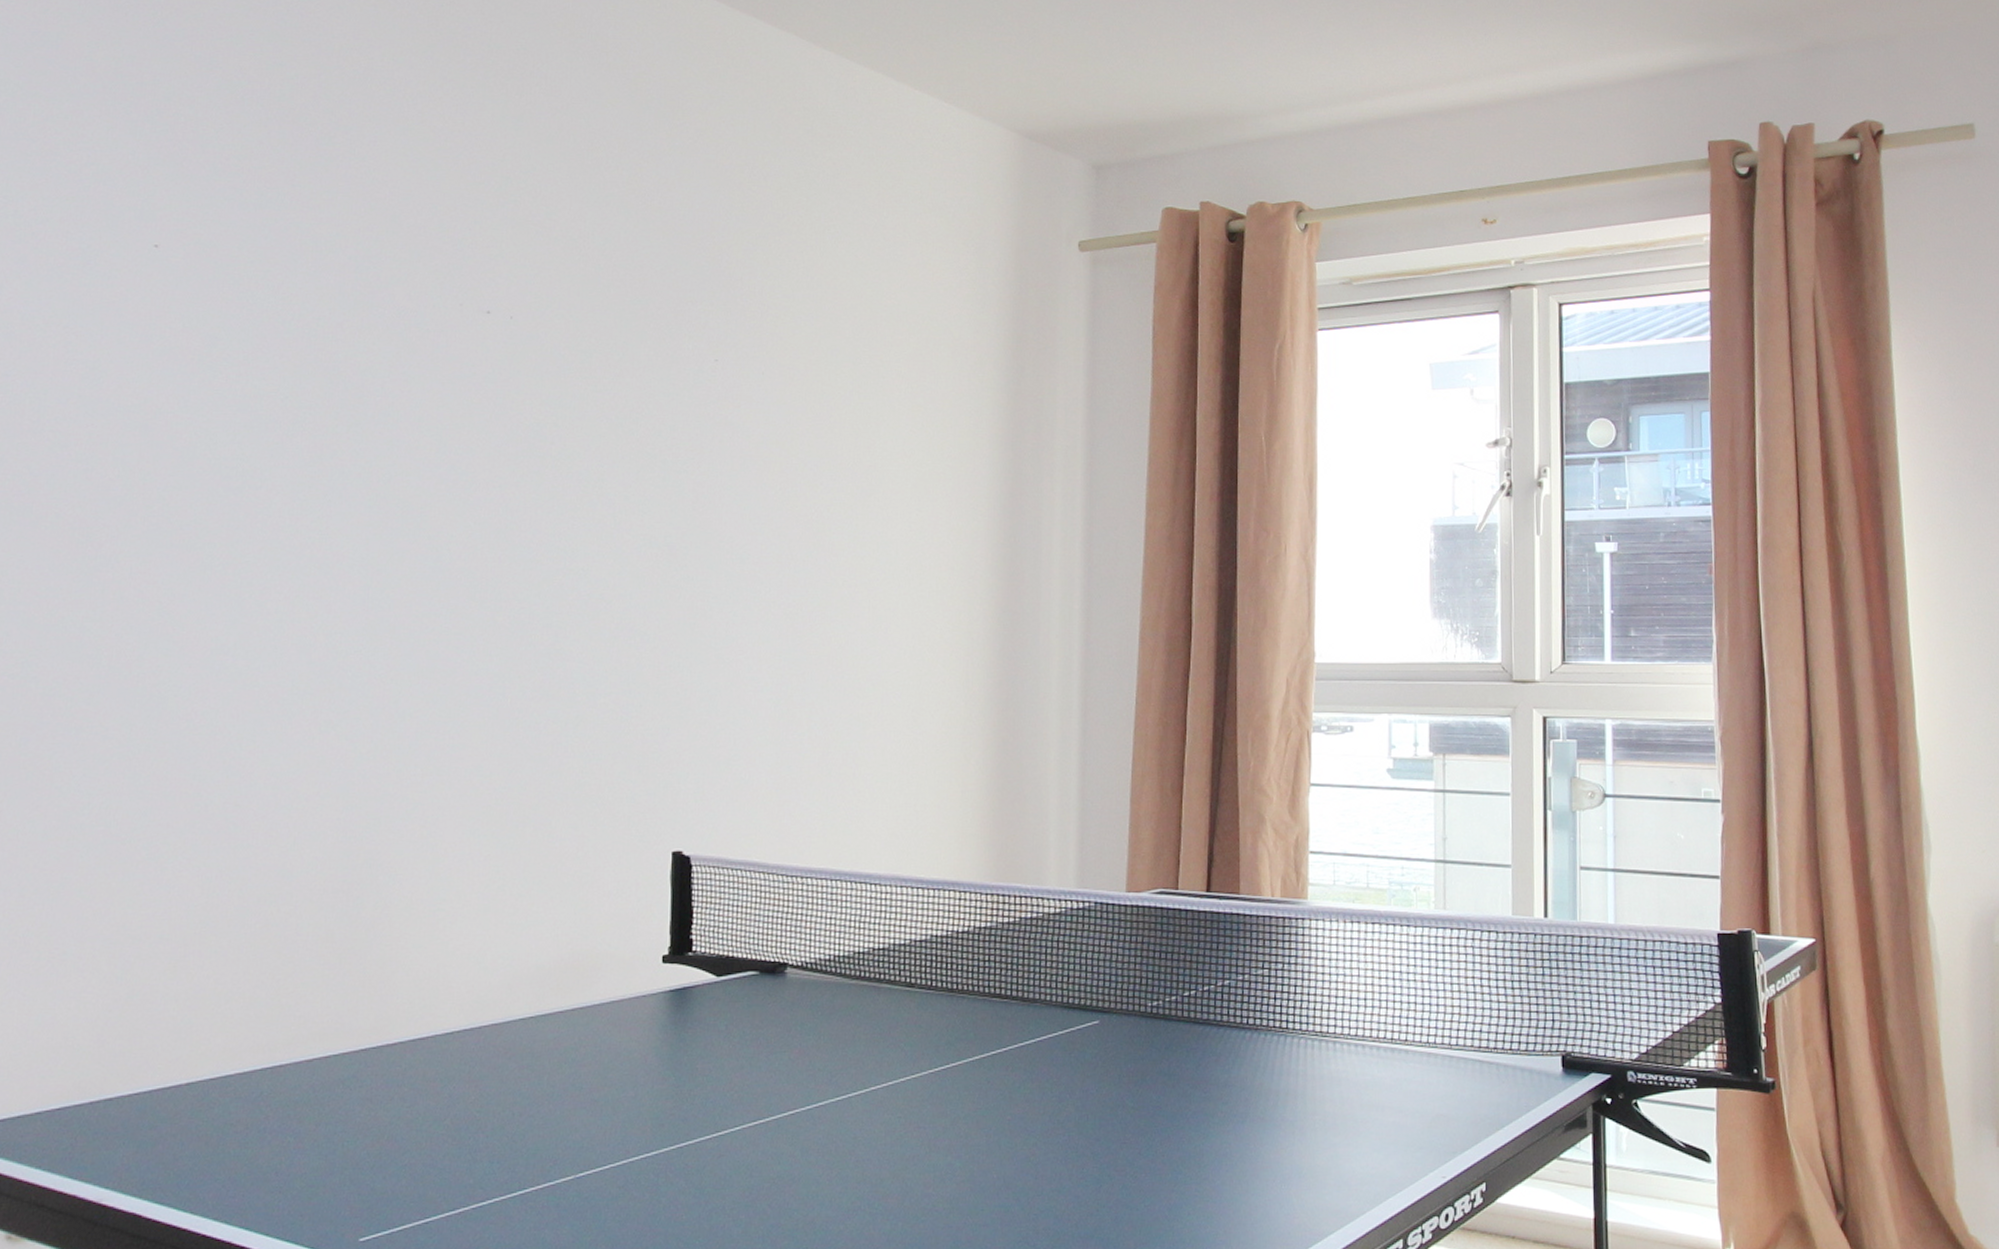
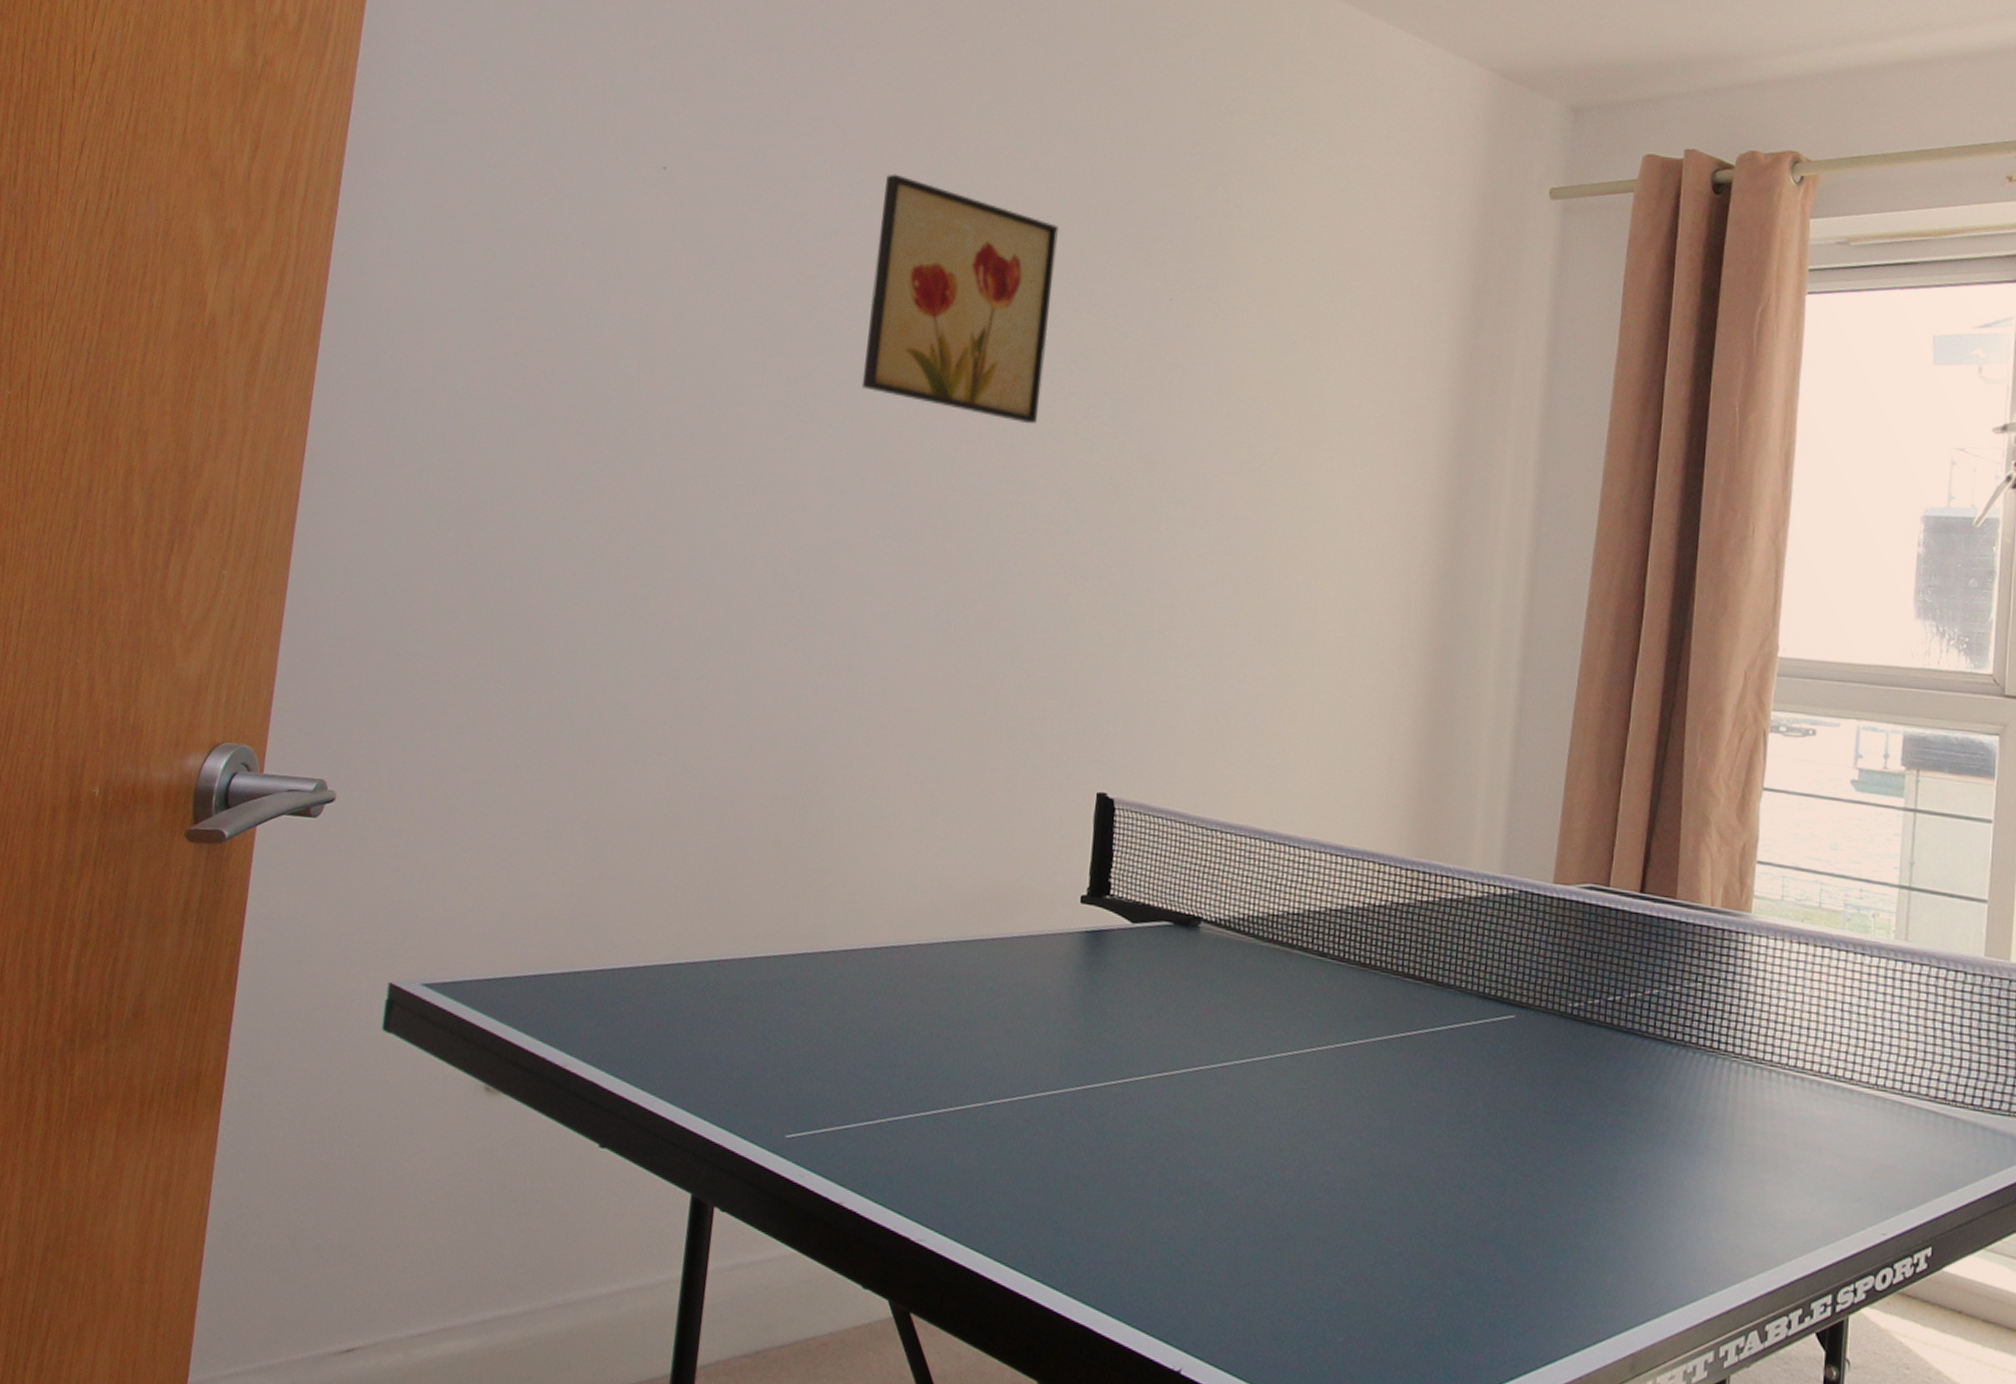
wall art: none [393,245,596,491] -> present [861,174,1060,424]

